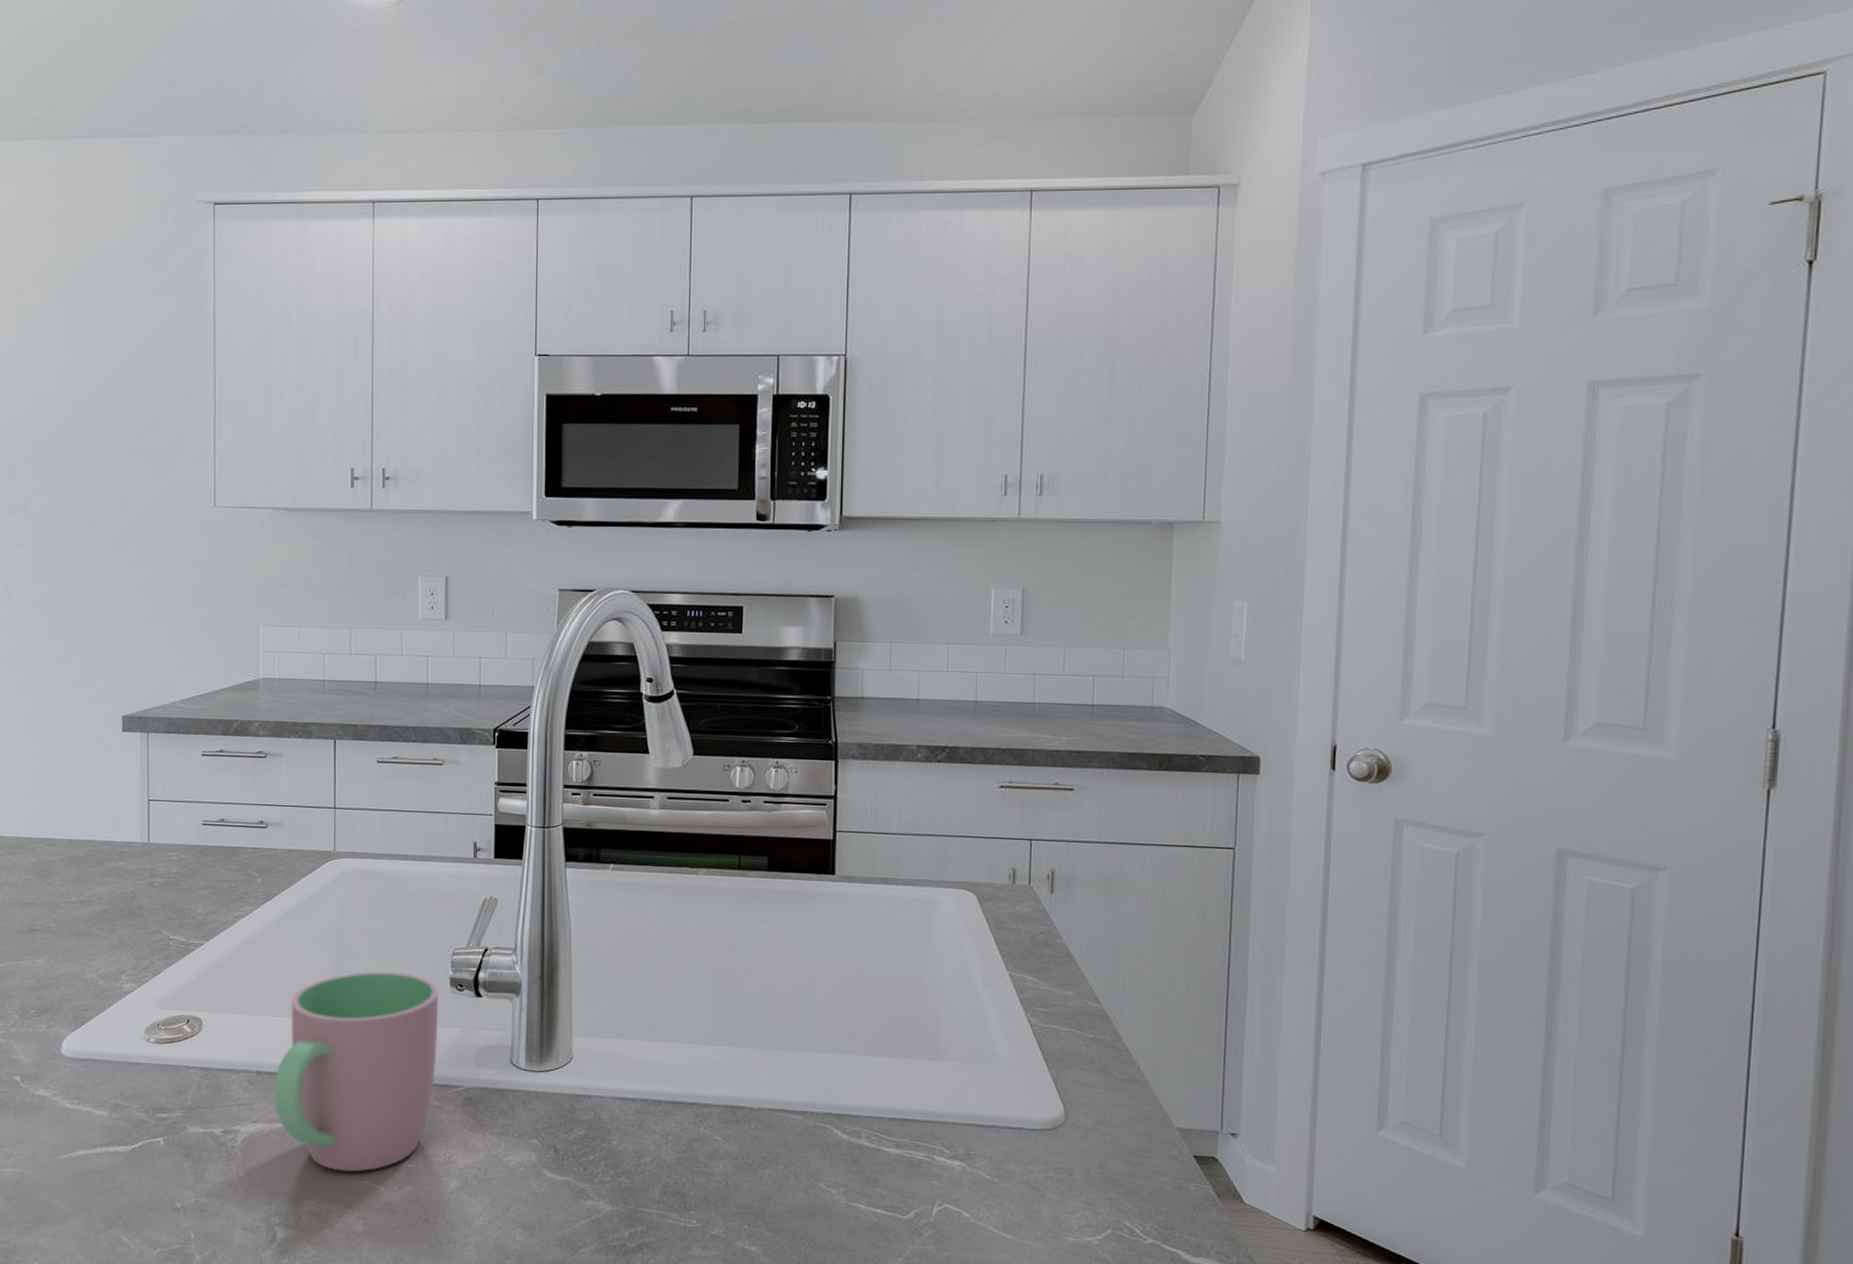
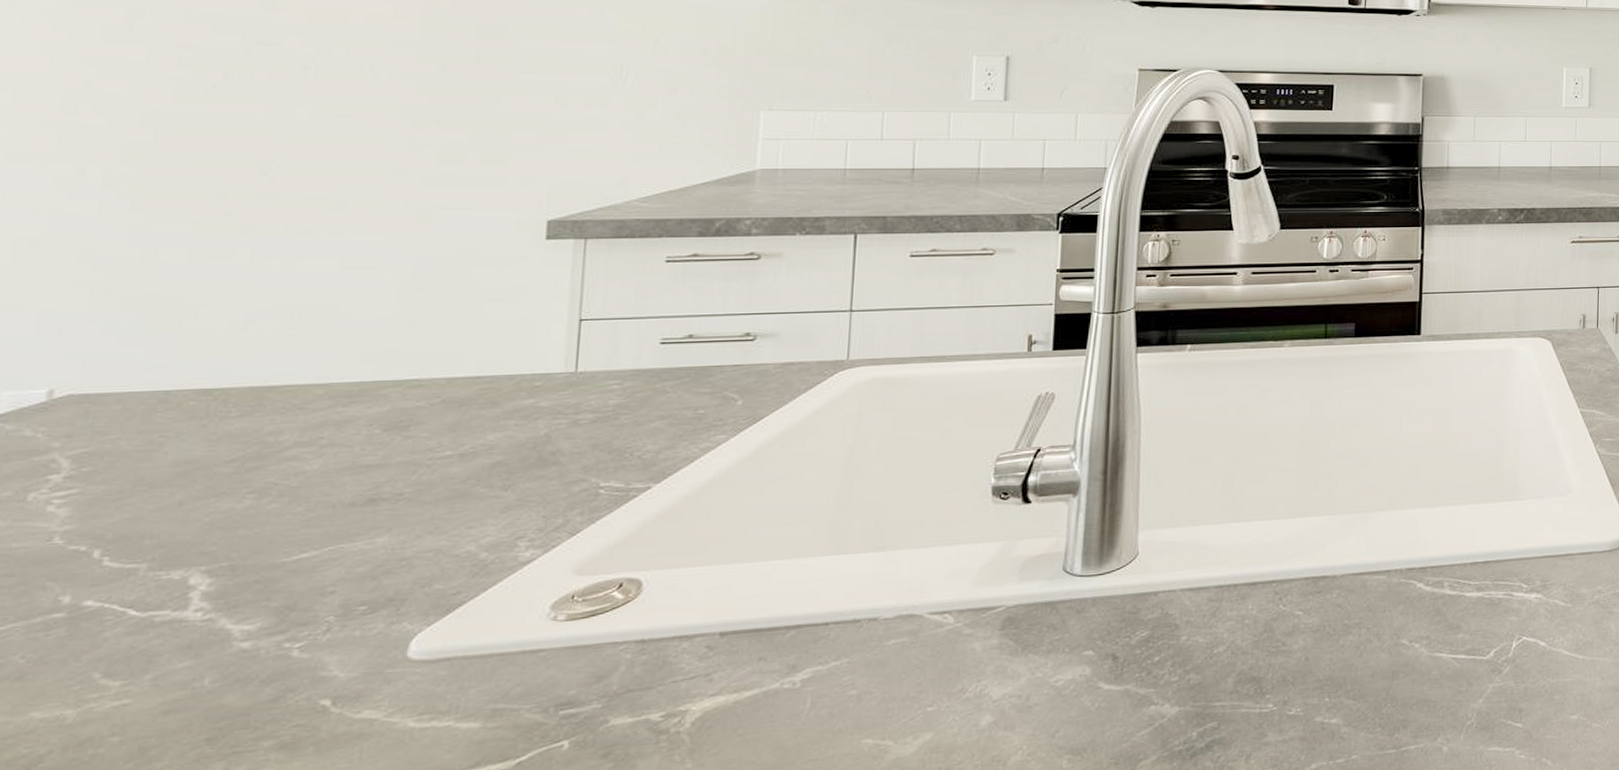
cup: present [274,970,439,1172] -> none [743,488,977,734]

